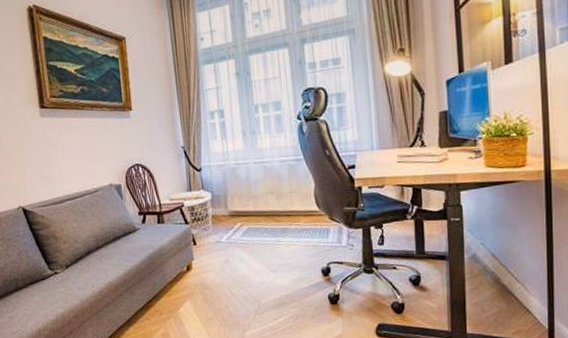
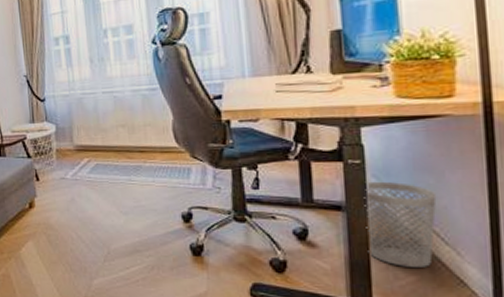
wastebasket: none [462,234,513,302] -> present [364,181,437,267]

